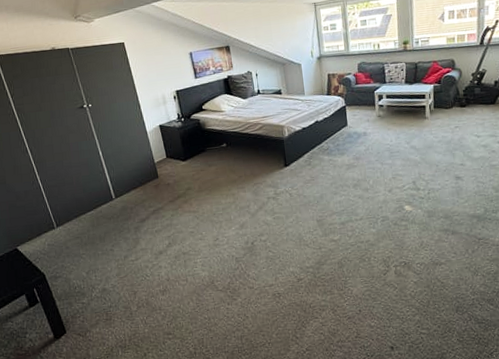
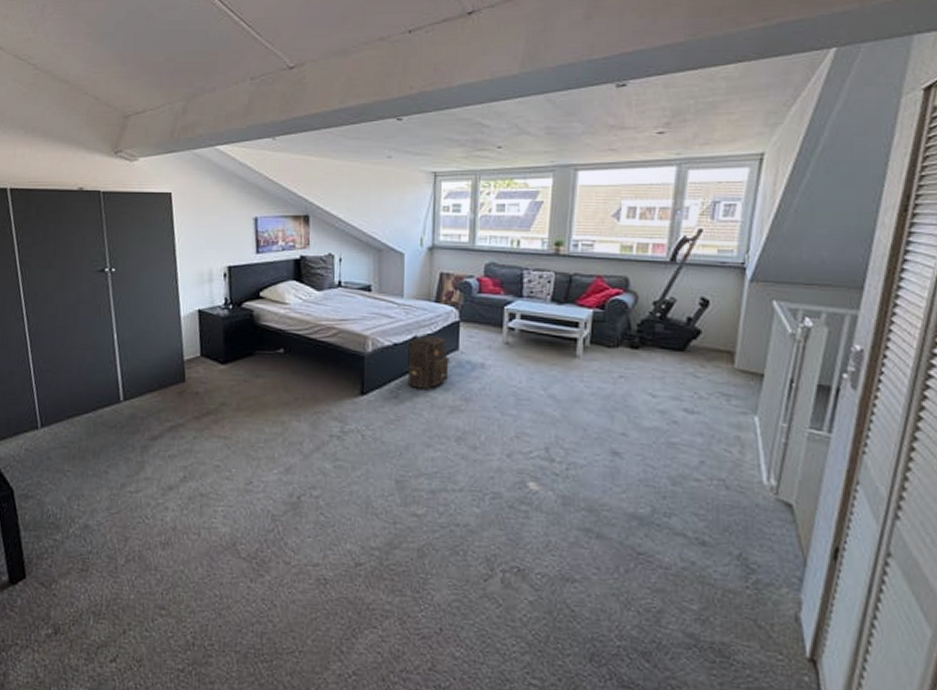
backpack: none [313,118,343,157] -> present [408,333,449,390]

